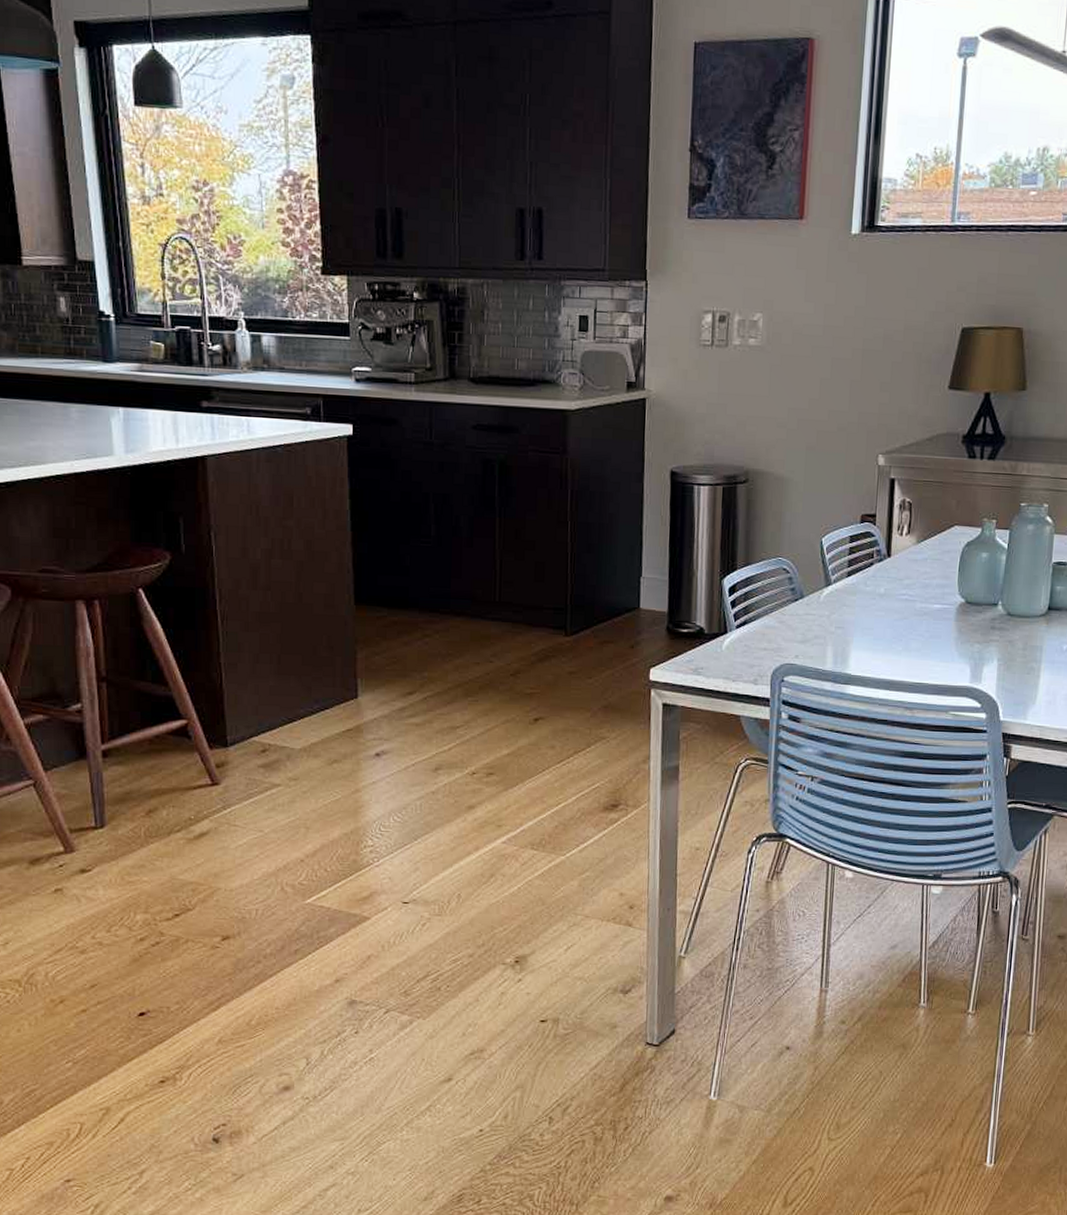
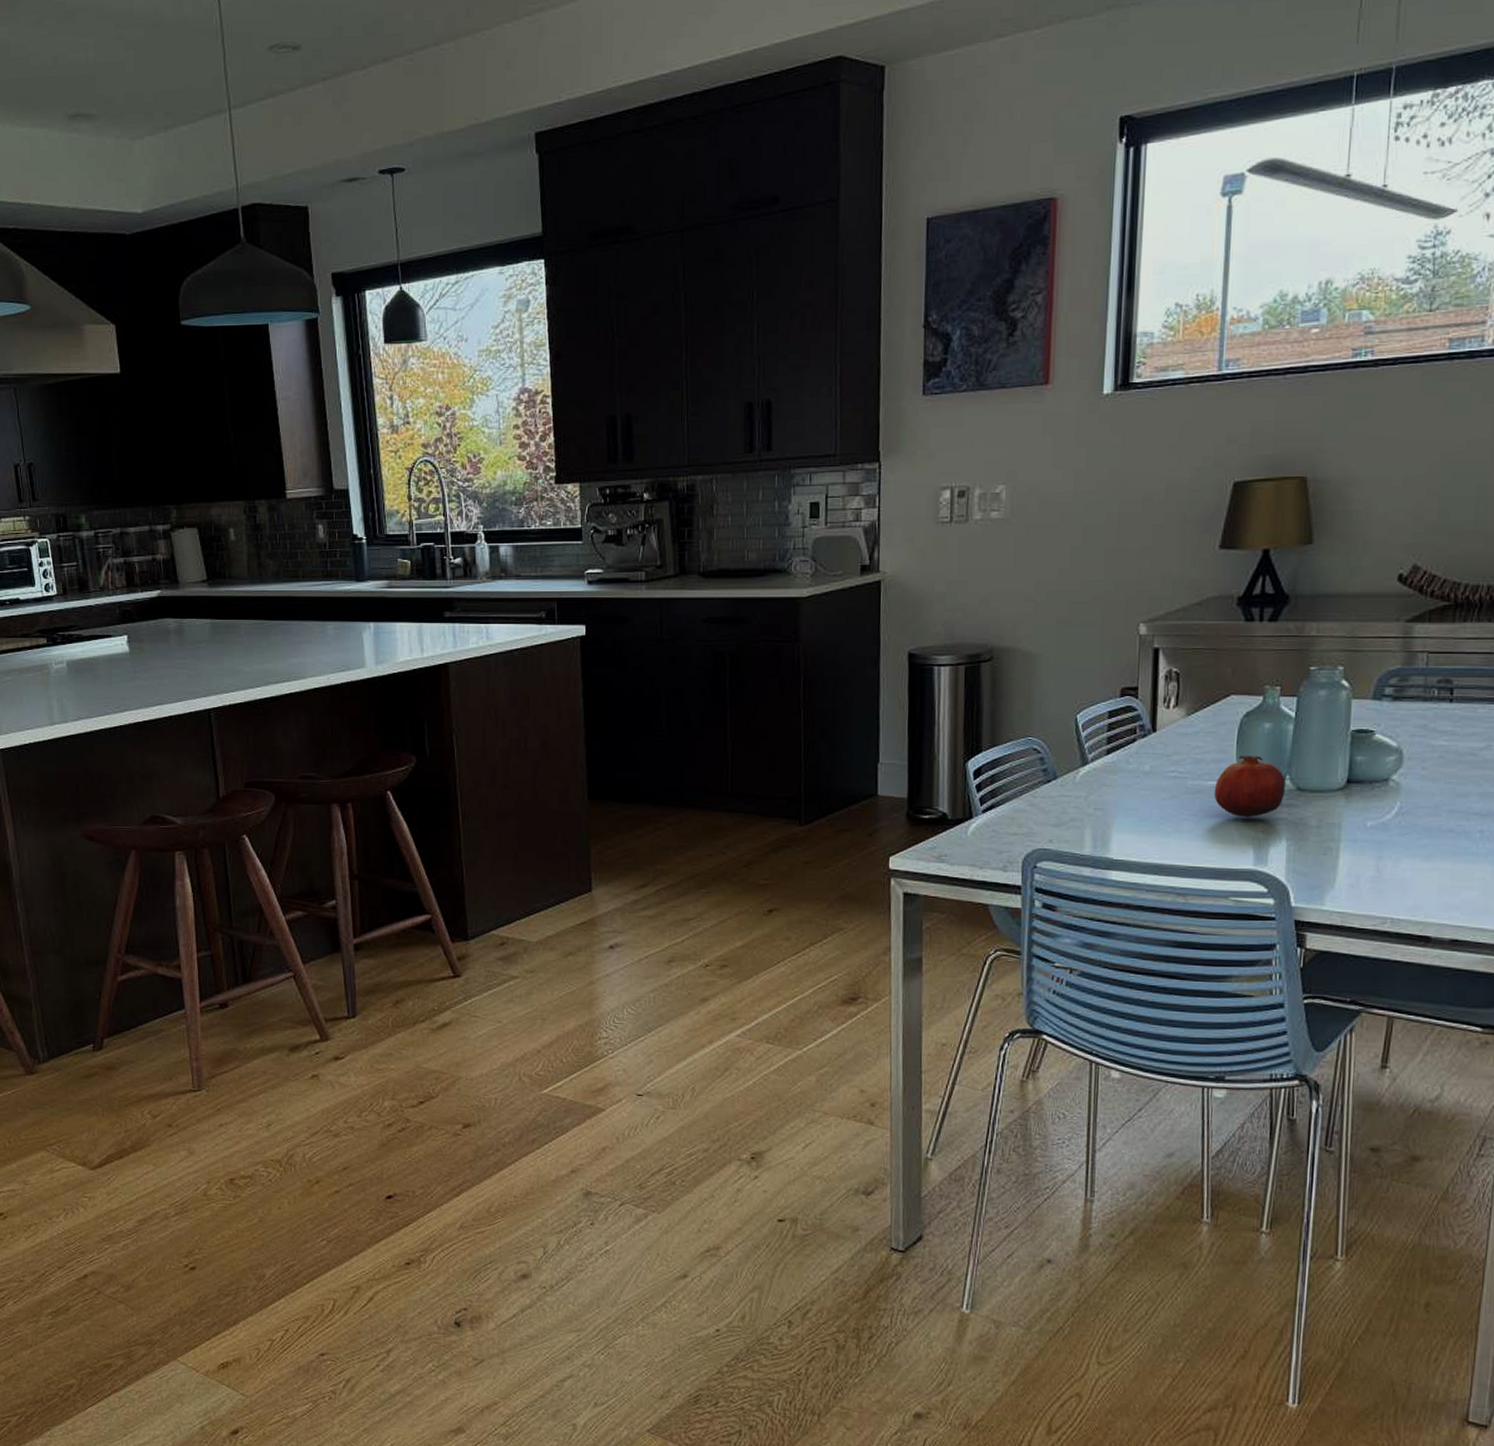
fruit: none [938,582,998,639] -> present [1213,756,1286,817]

